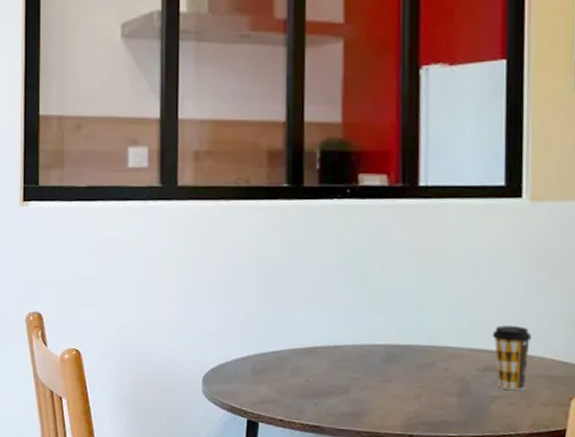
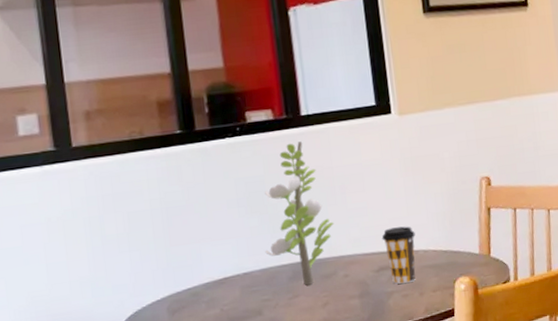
flower: none [360,214,440,372] -> present [265,141,334,285]

